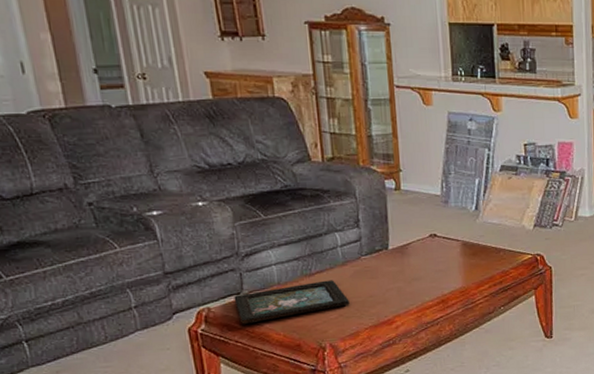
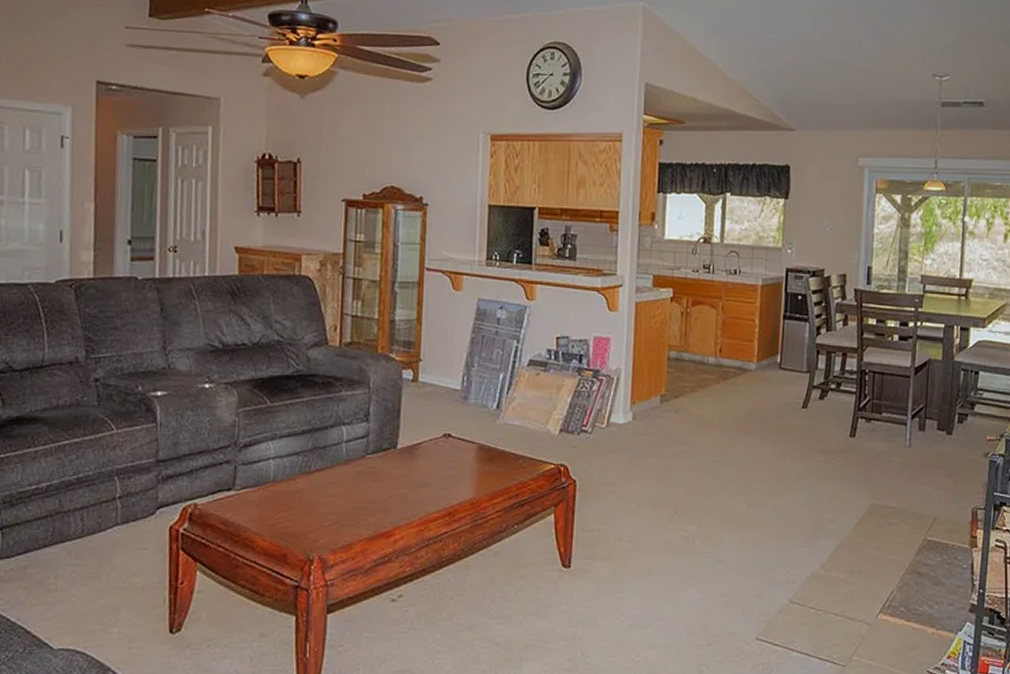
decorative tray: present [234,280,350,324] -> none [223,480,347,525]

